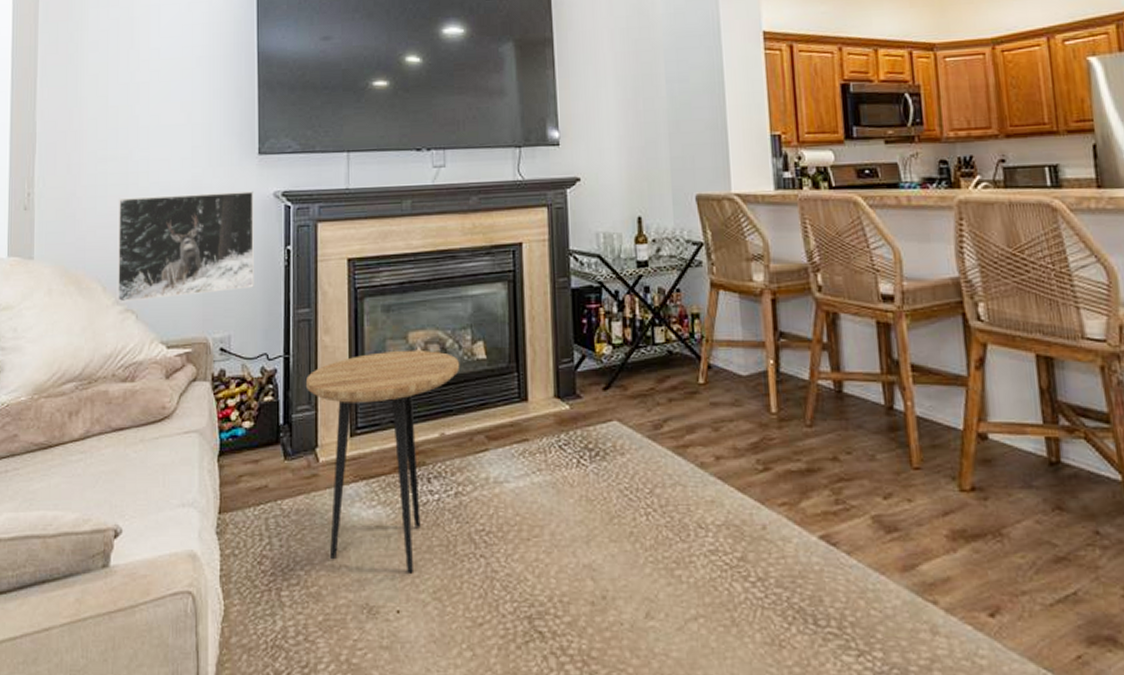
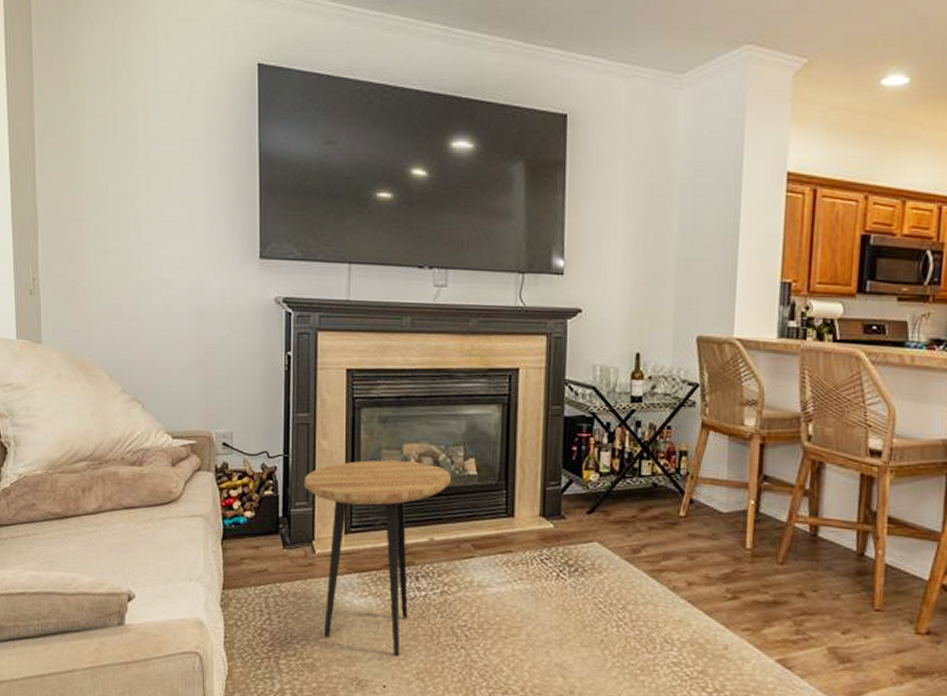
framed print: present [117,191,254,302] -> none [122,290,255,392]

